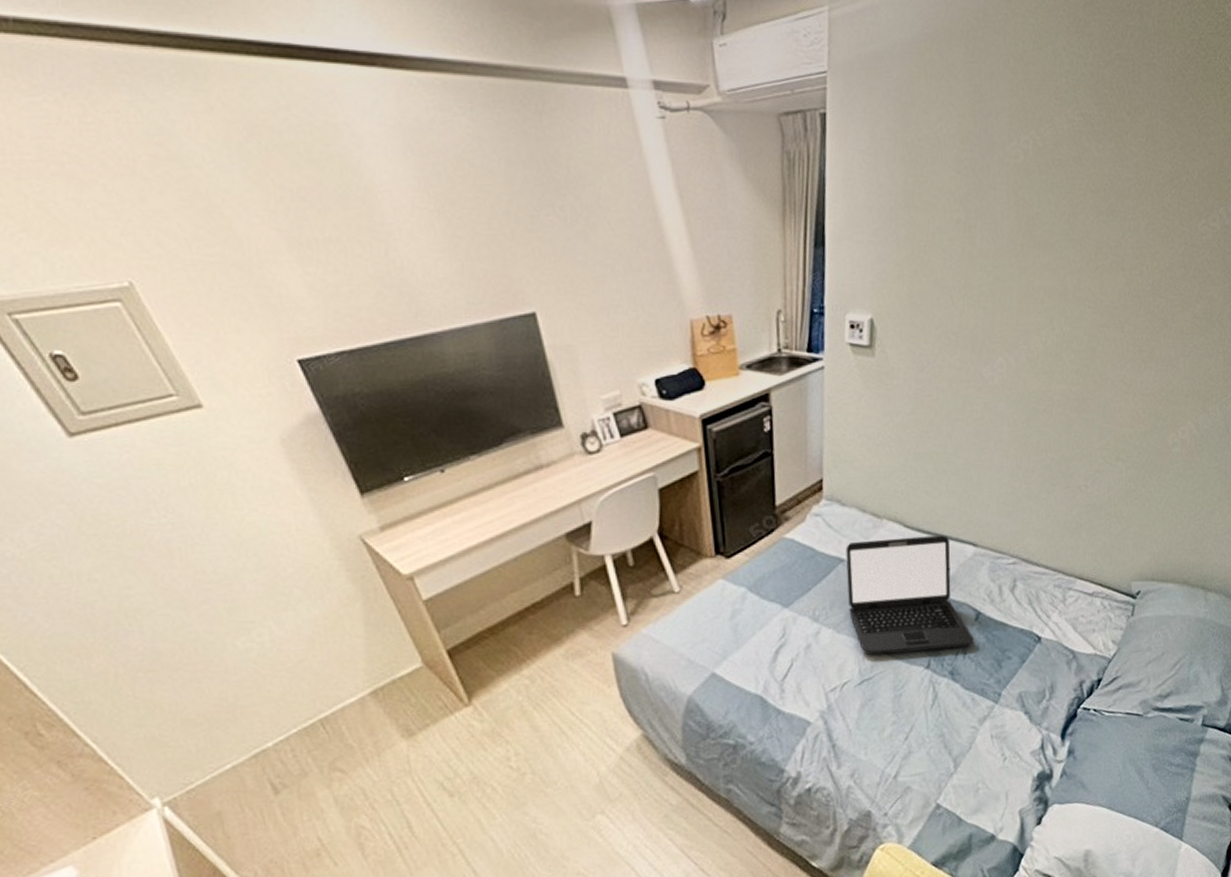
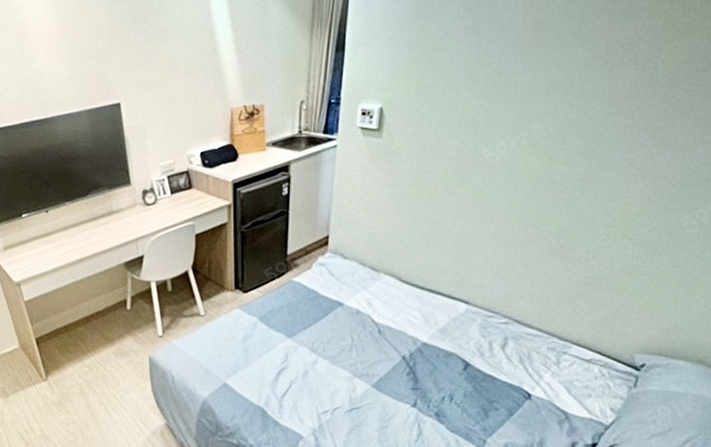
laptop: present [845,535,974,656] -> none [344,289,461,394]

